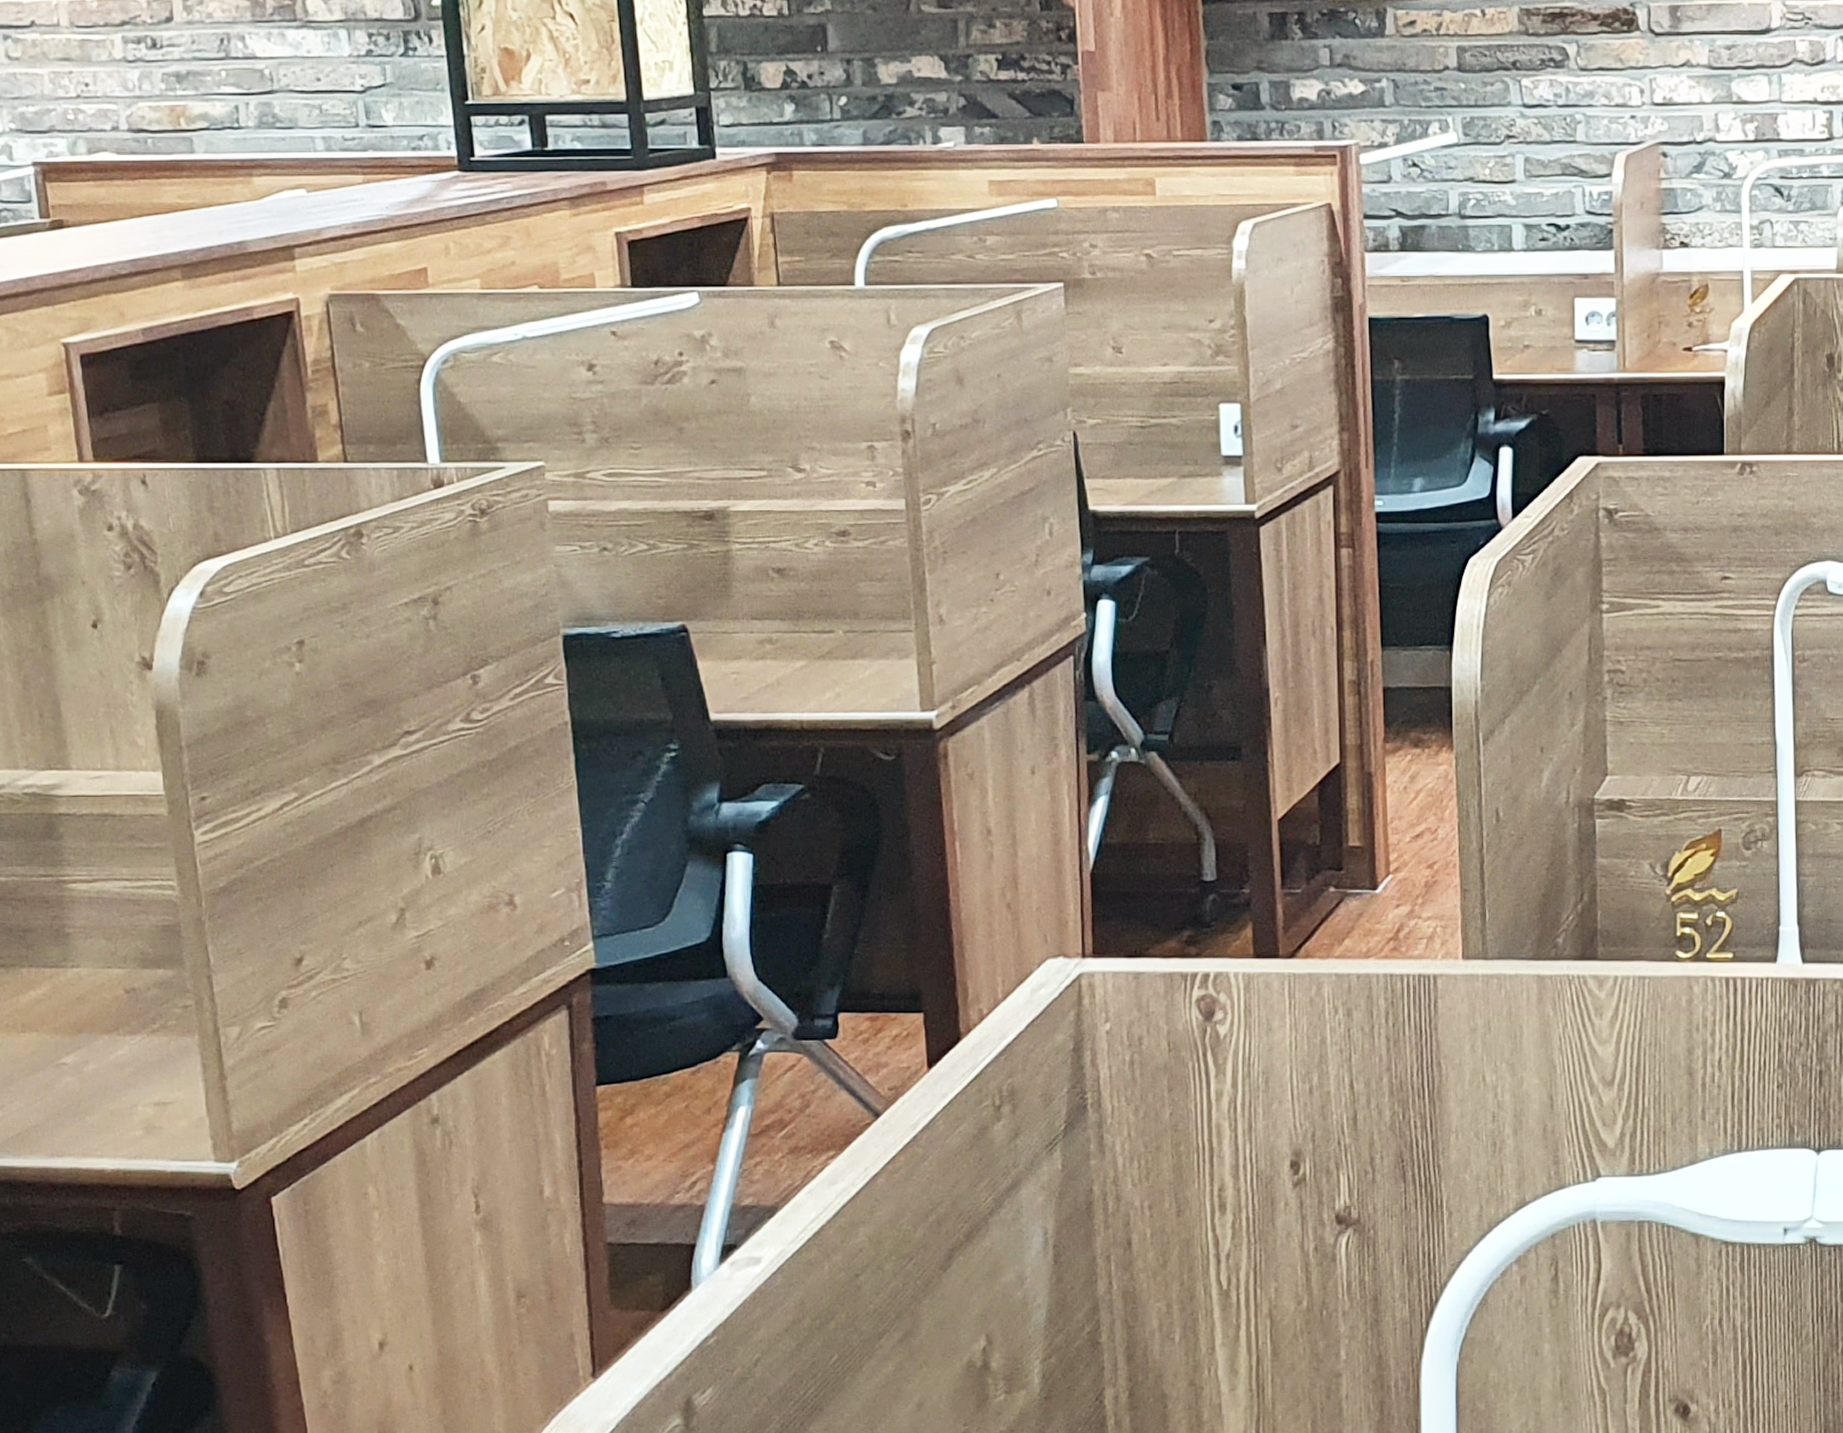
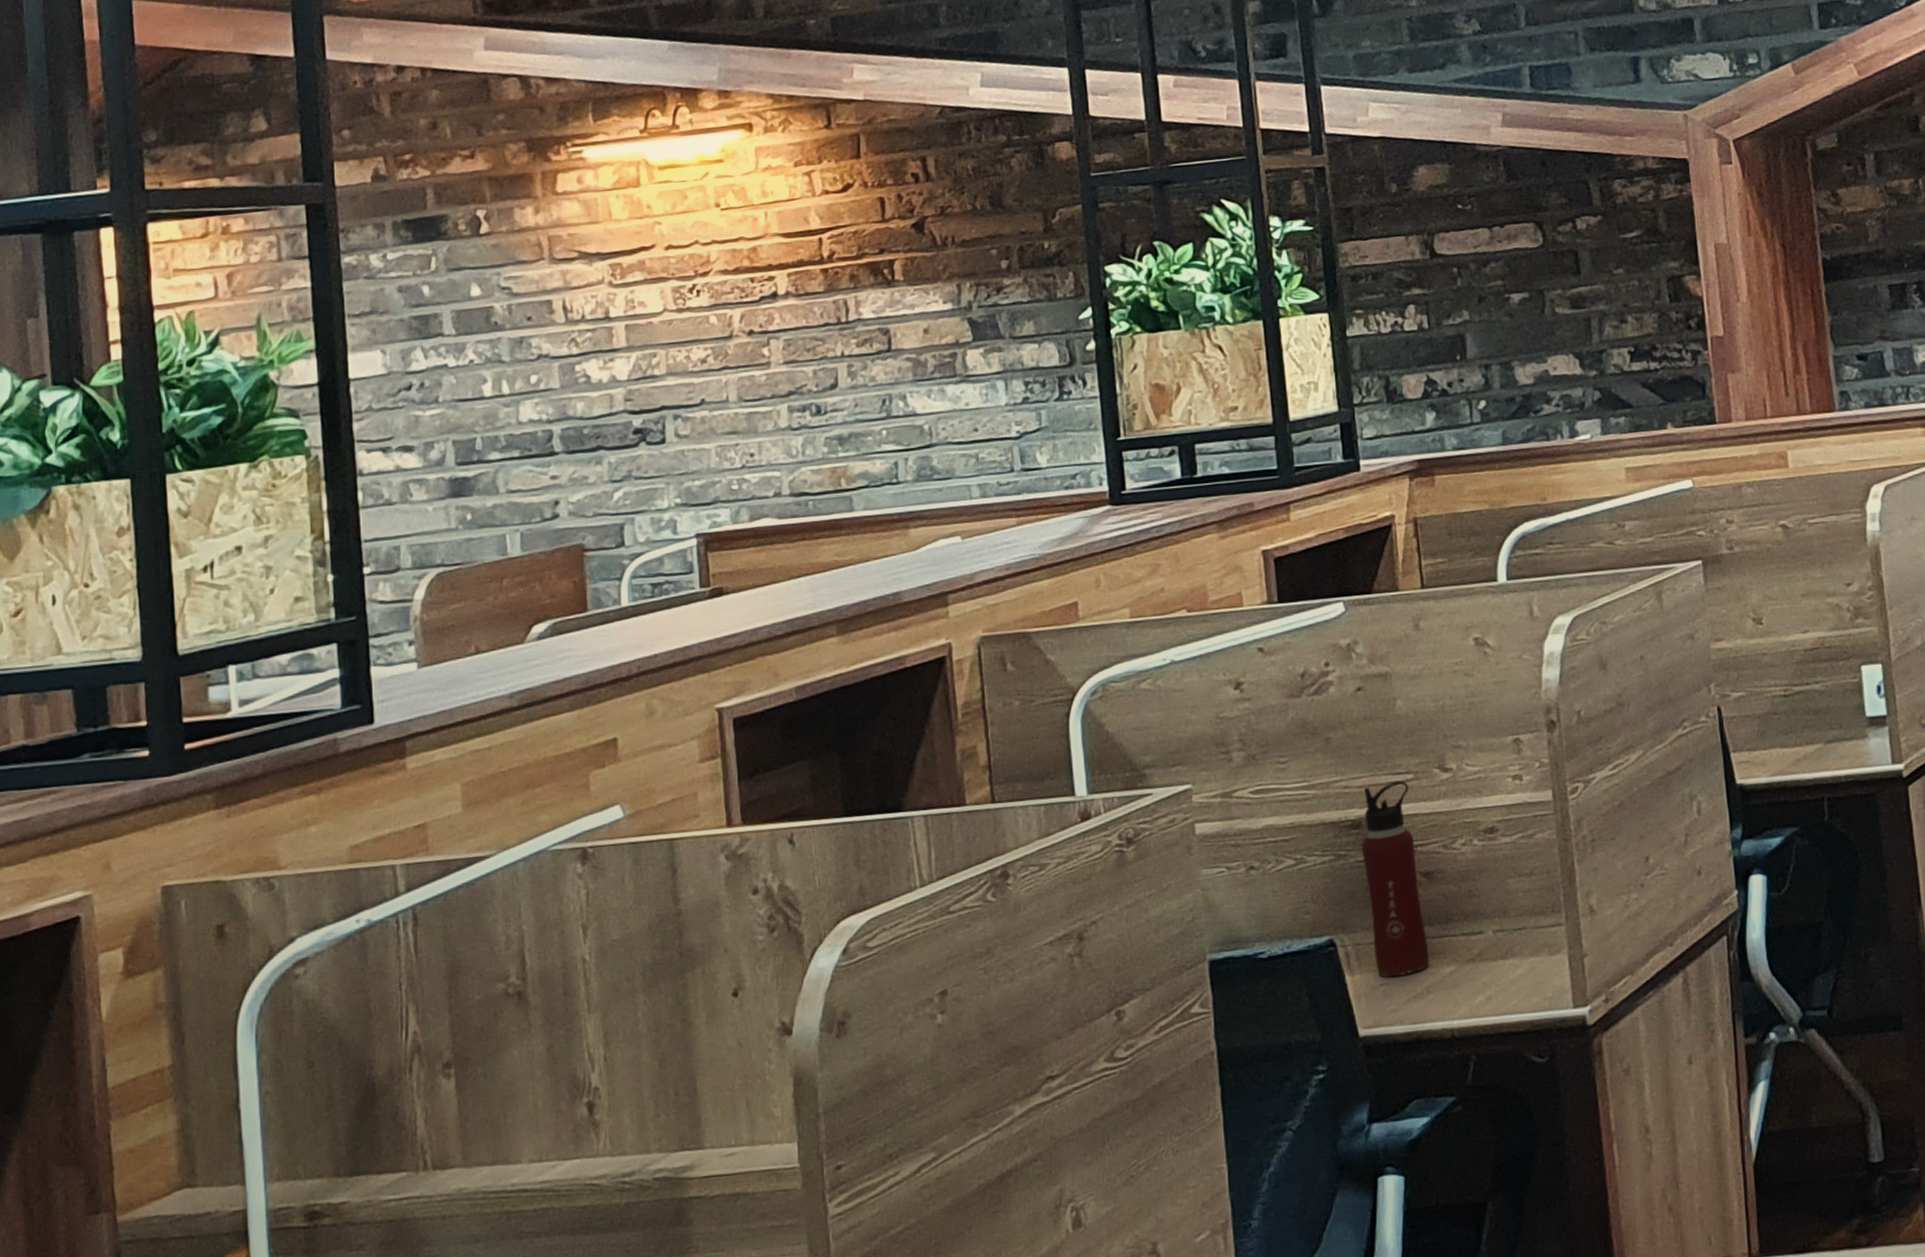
water bottle: none [713,476,780,666] -> present [1361,780,1430,977]

